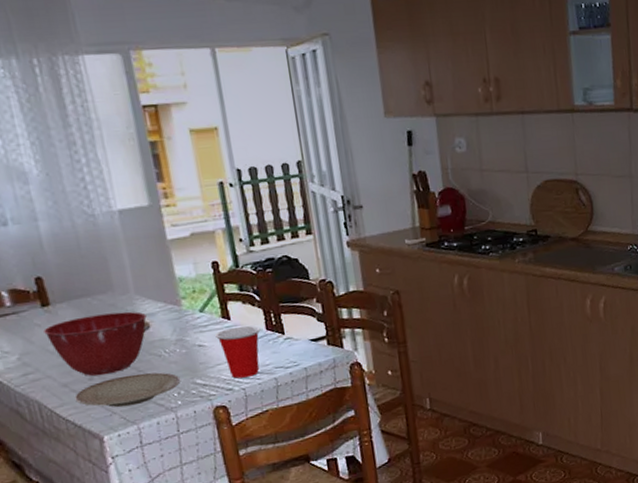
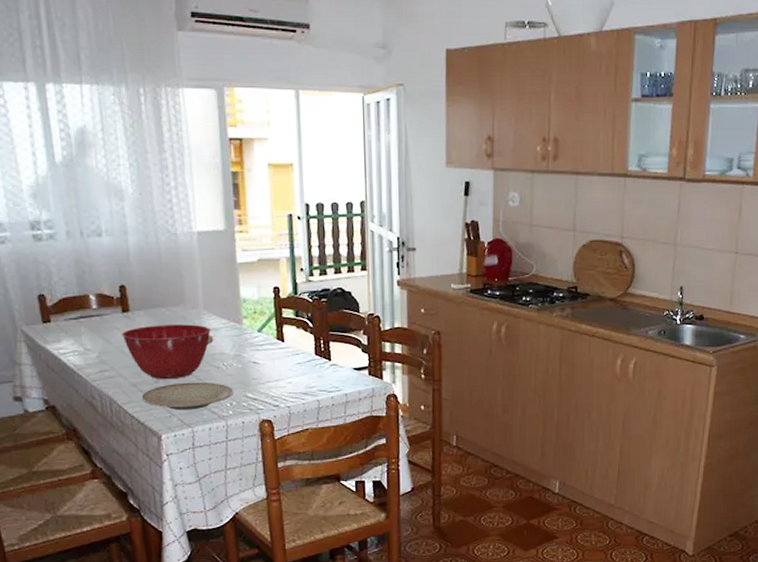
cup: present [215,326,261,379] -> none [269,349,310,396]

